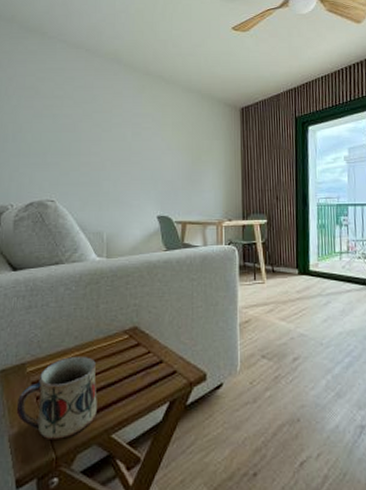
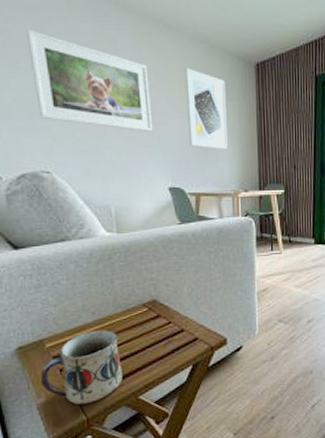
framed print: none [50,86,147,166] -> present [25,29,153,131]
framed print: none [178,112,213,182] -> present [185,67,228,150]

